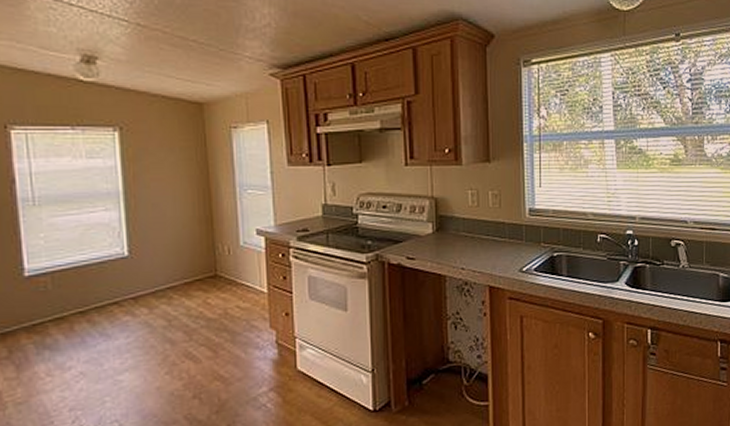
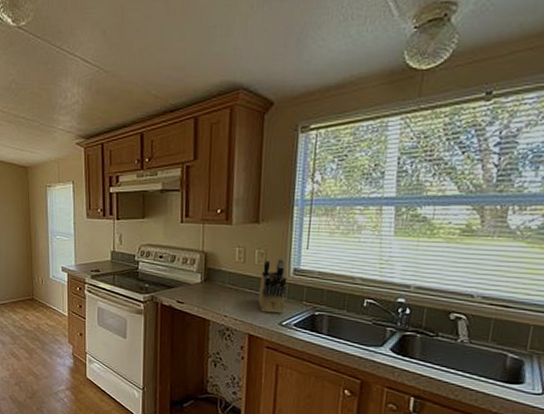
knife block: none [495,199,524,260] -> present [258,258,287,314]

